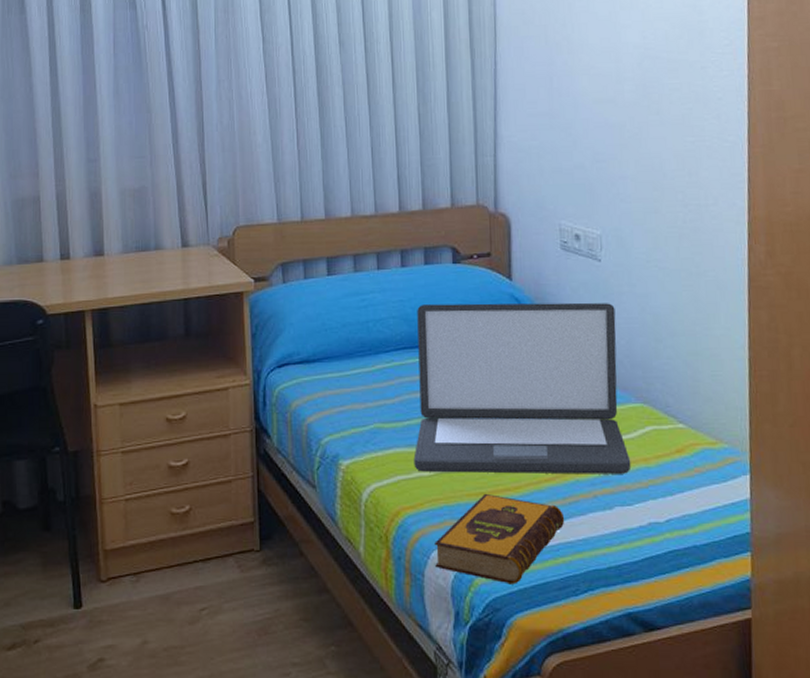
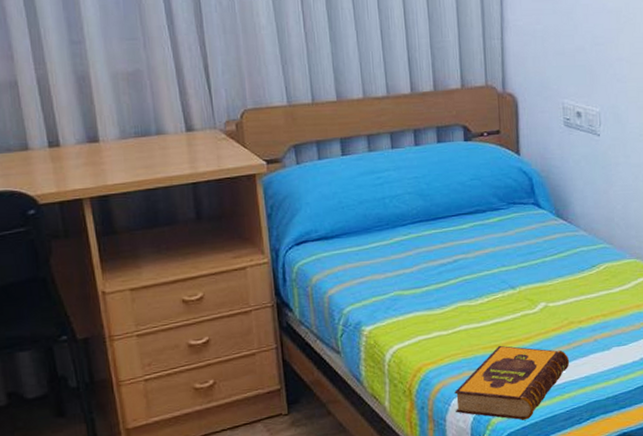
laptop: present [413,302,631,474] -> none [431,173,626,331]

